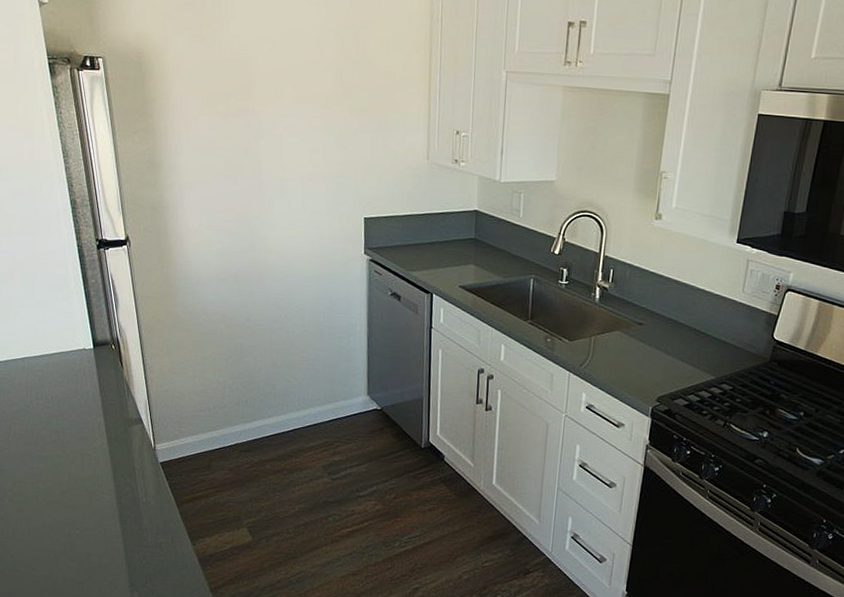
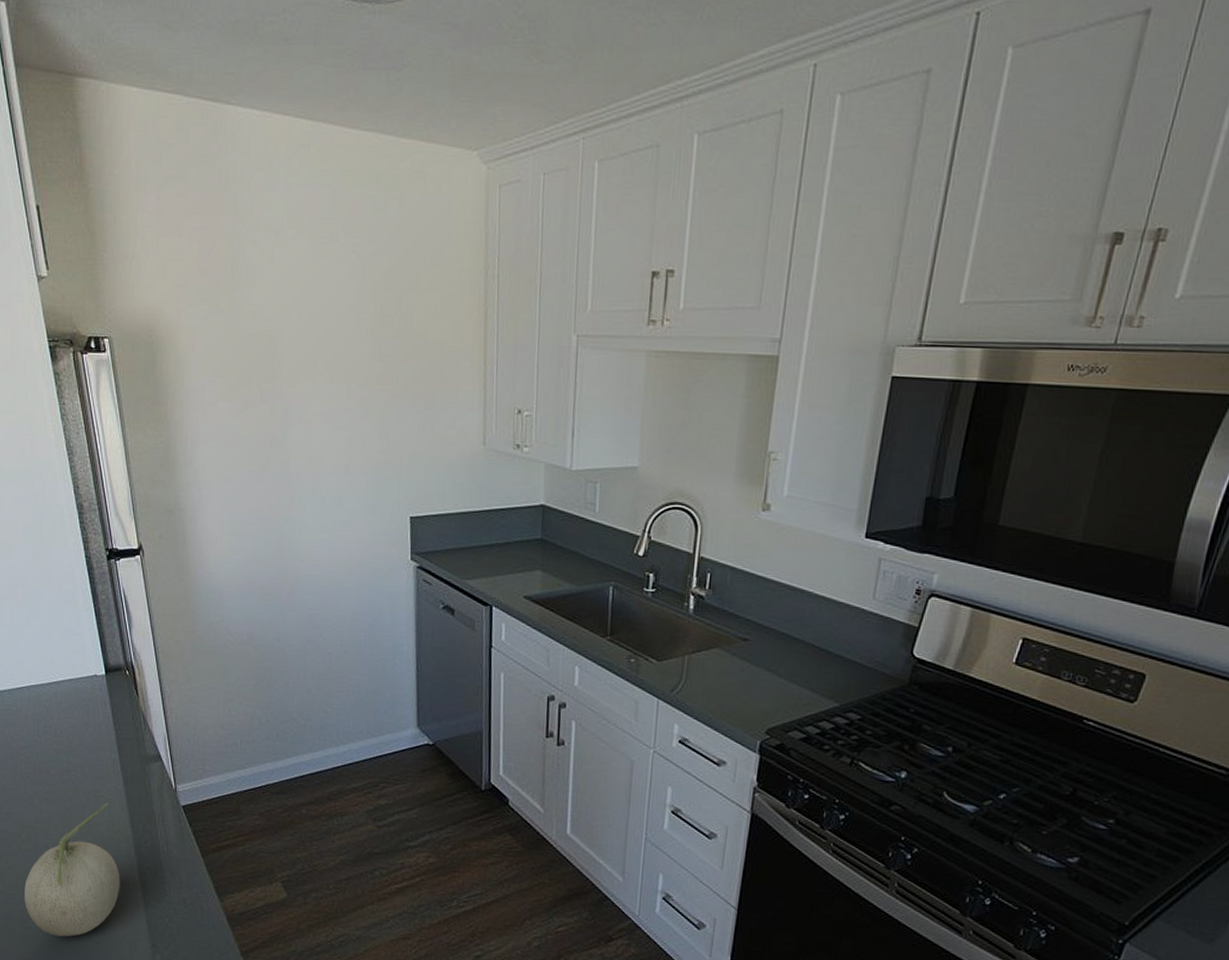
fruit: none [15,459,103,578] -> present [25,802,120,937]

